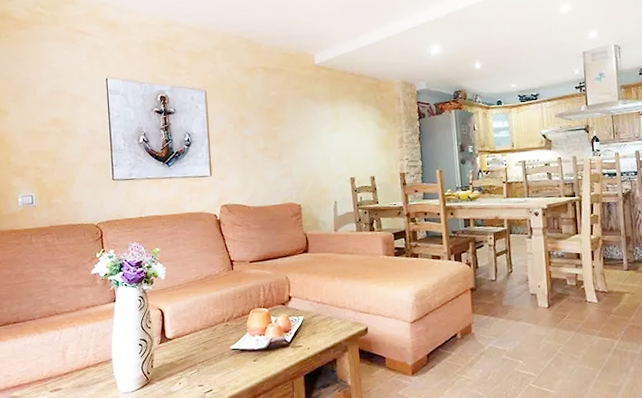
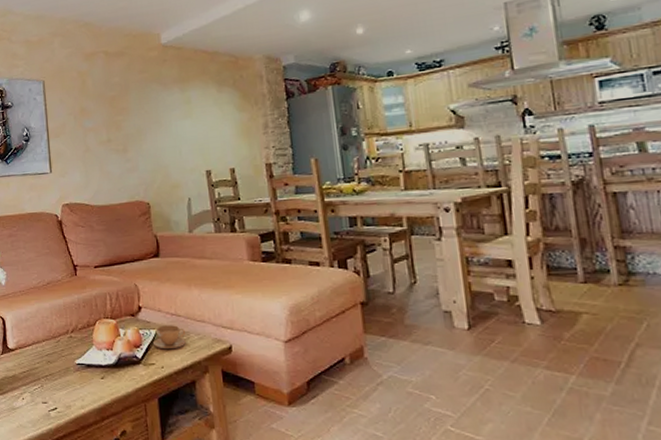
teacup: none [300,311,329,332] -> present [152,325,186,348]

